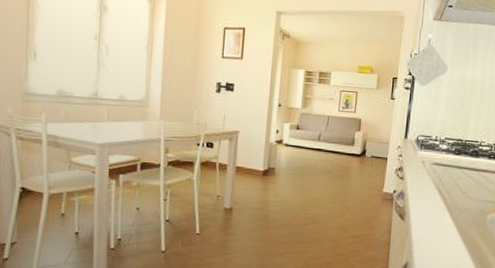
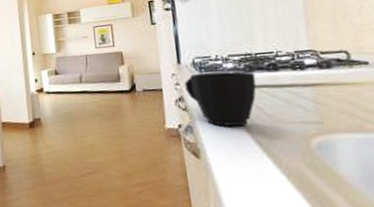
cup: none [405,149,461,197] -> present [184,71,257,126]

